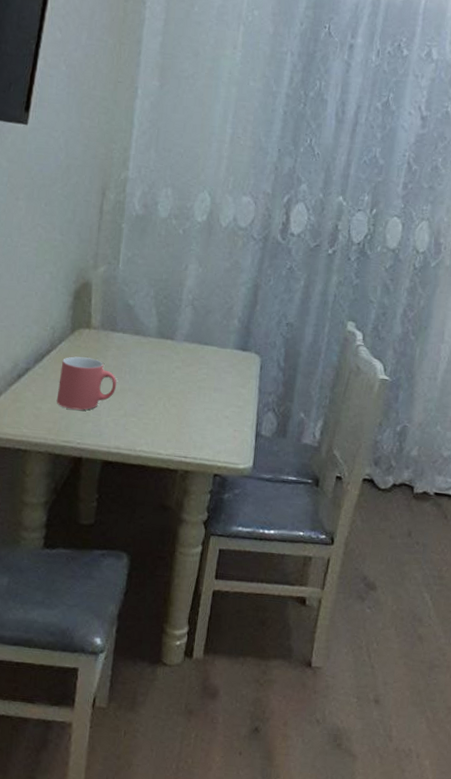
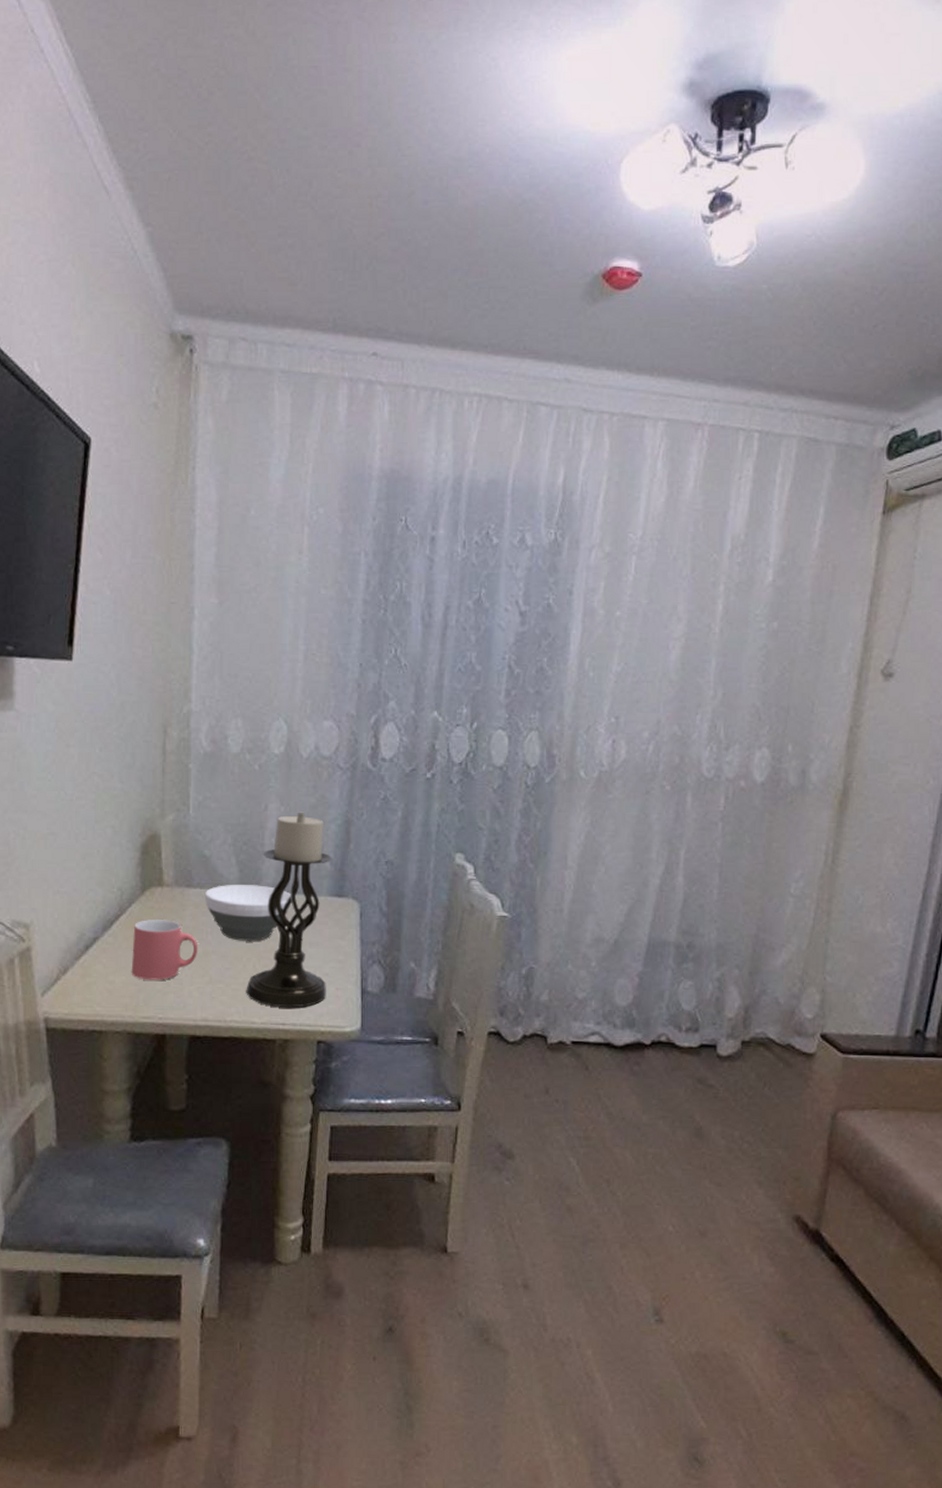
bowl: none [126,331,201,383] -> present [205,885,291,941]
candle holder: none [155,273,240,444] -> present [246,812,332,1008]

